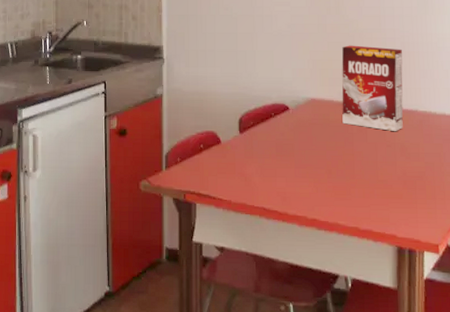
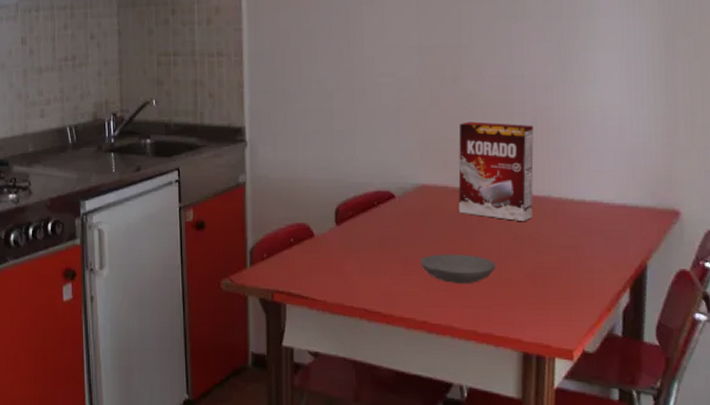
bowl: none [311,159,373,186] -> present [420,254,496,284]

